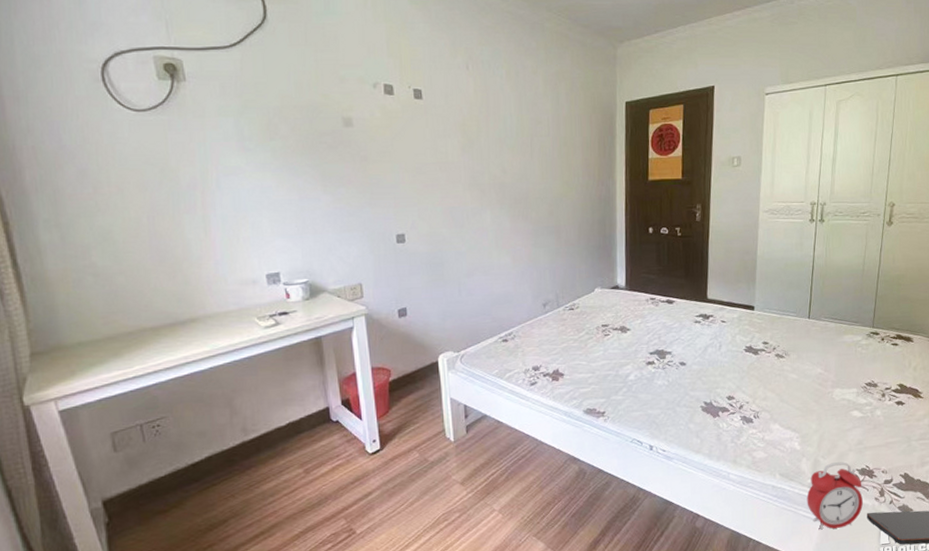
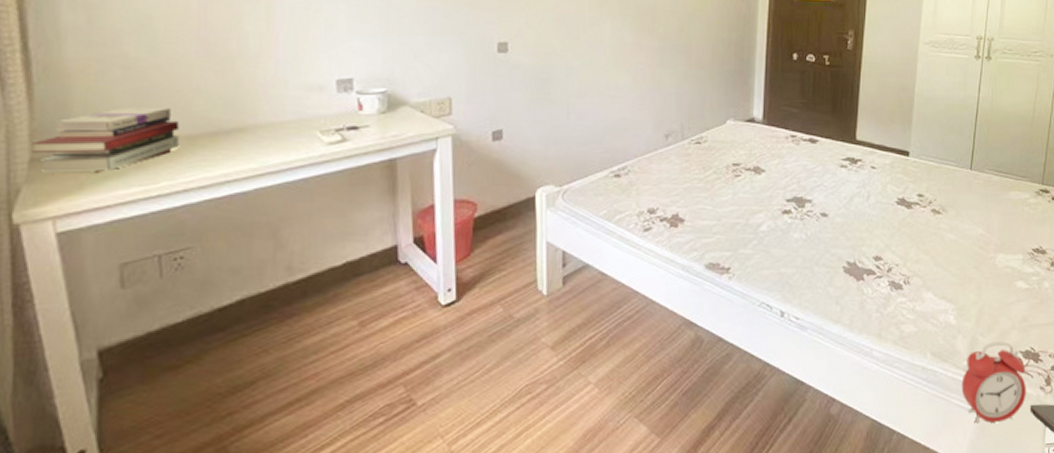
books: none [30,305,147,364] -> present [31,107,180,175]

